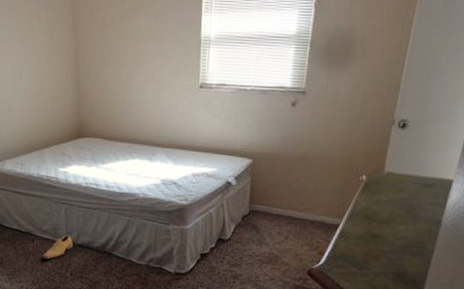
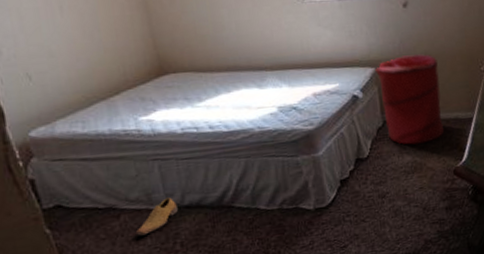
laundry hamper: none [252,152,315,239] -> present [375,54,445,145]

